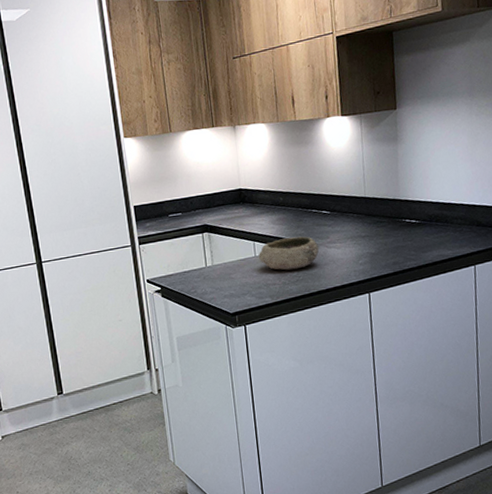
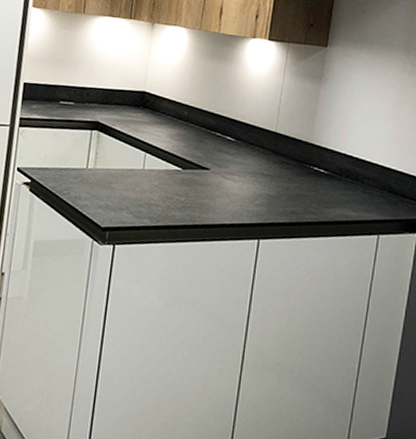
bowl: present [258,236,319,271] -> none [147,156,215,195]

